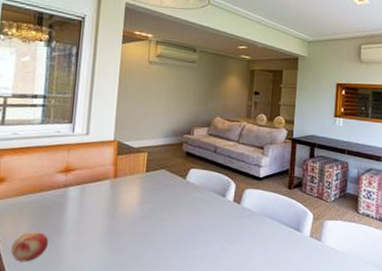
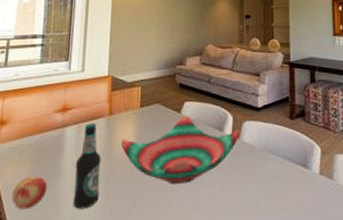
bottle: none [75,184,105,263] -> present [72,122,101,209]
decorative bowl: none [125,181,242,243] -> present [121,115,240,185]

